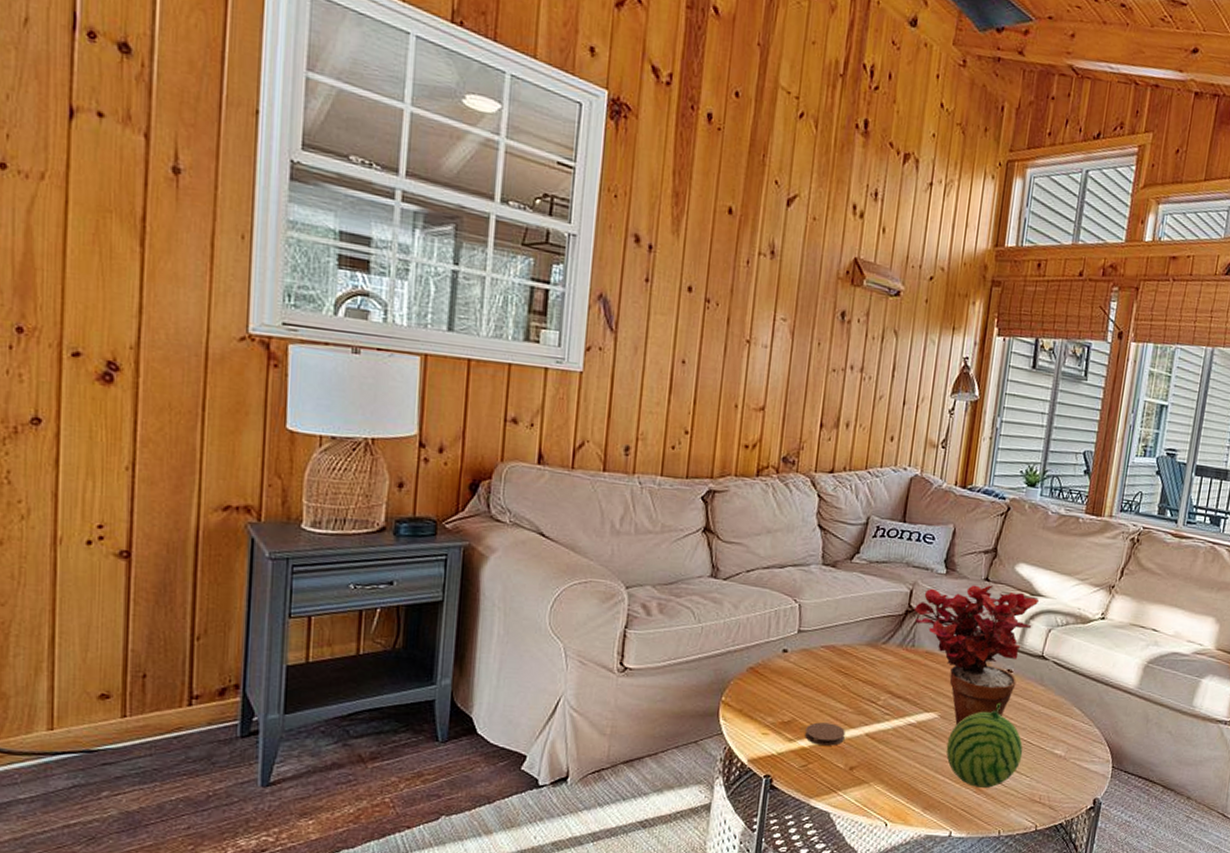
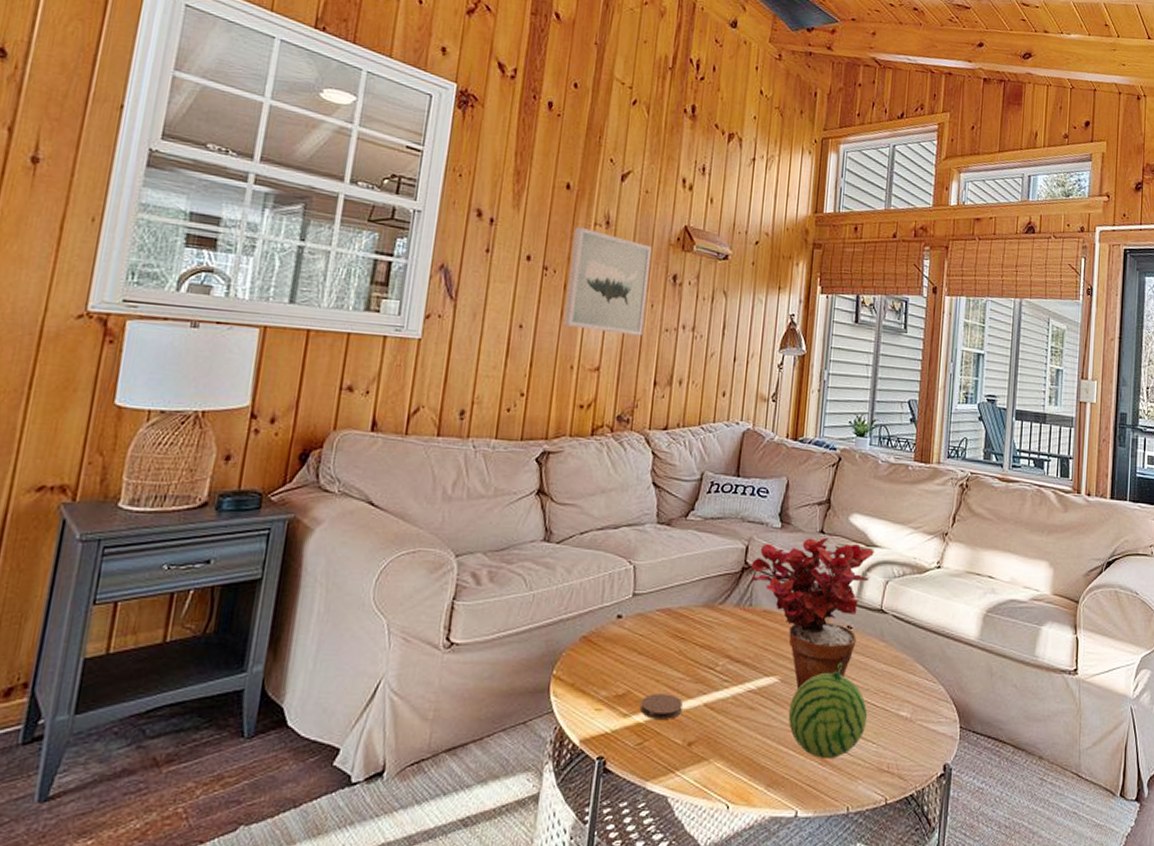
wall art: none [726,256,819,376] -> present [563,226,651,336]

